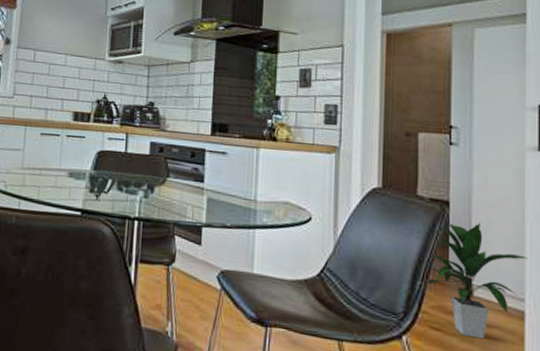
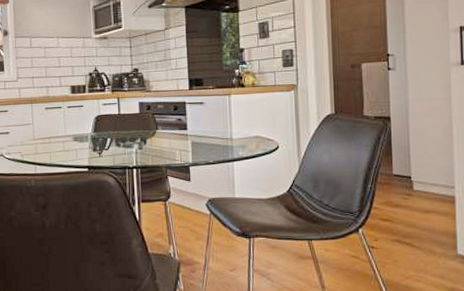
indoor plant: present [426,222,528,339] -> none [375,130,456,223]

